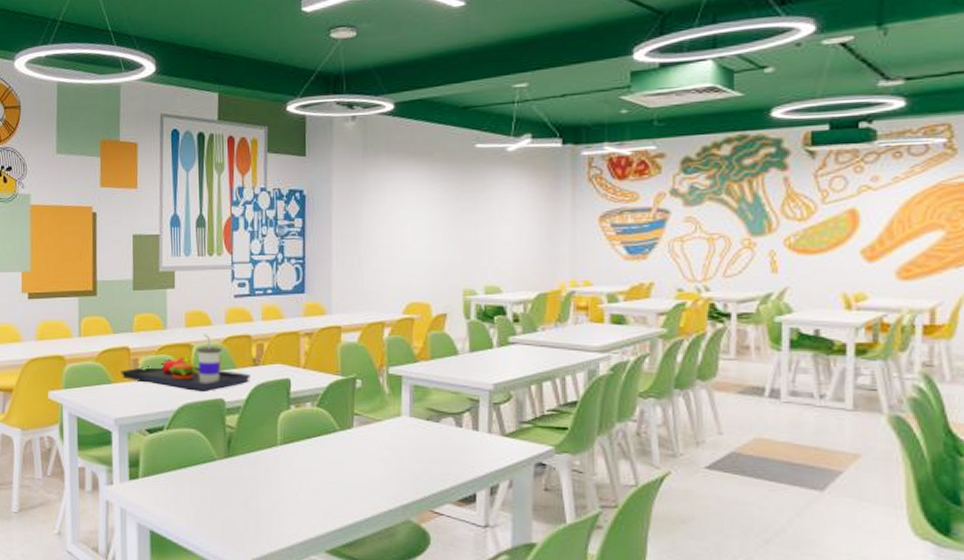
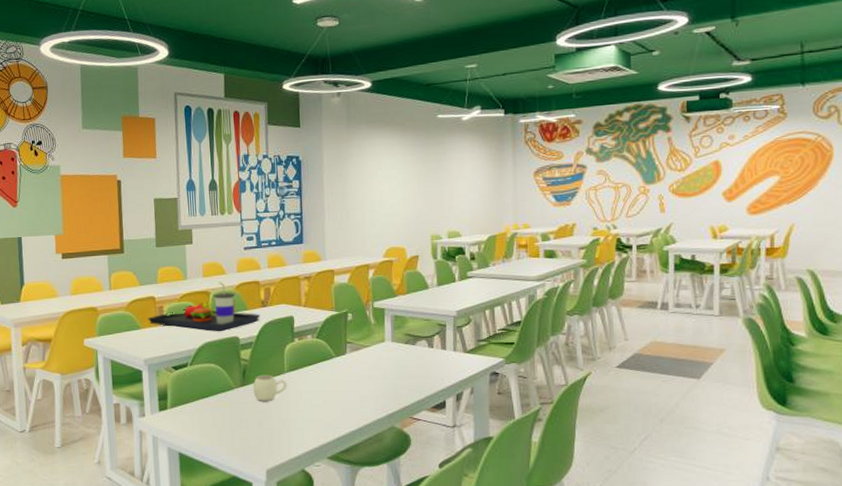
mug: none [238,446,280,478] -> present [252,374,287,401]

